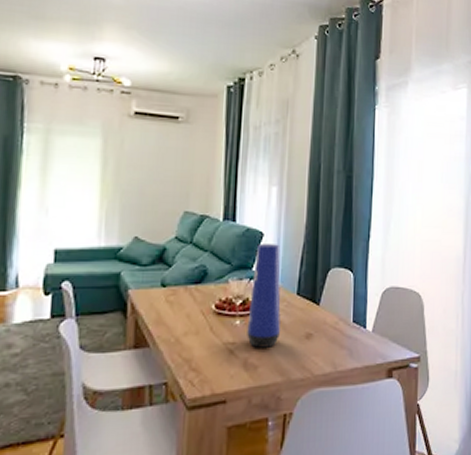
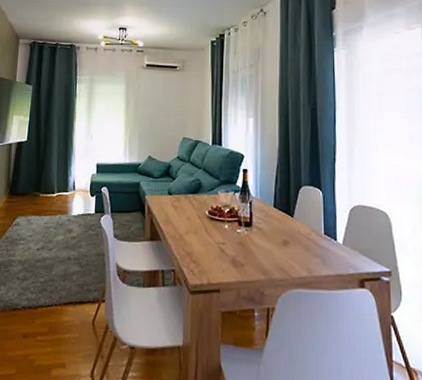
vase: present [247,244,281,348] -> none [234,164,261,250]

